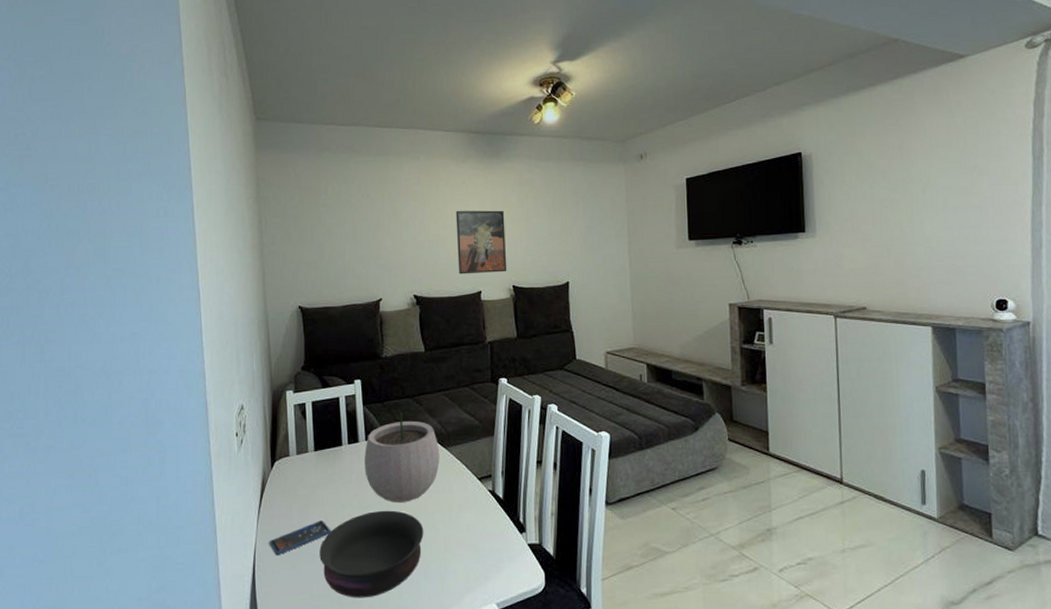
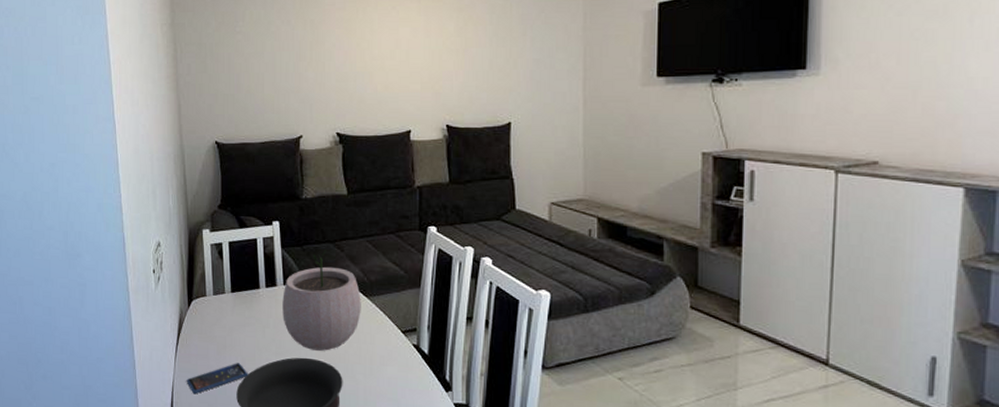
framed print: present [456,210,507,275] -> none [384,39,441,111]

